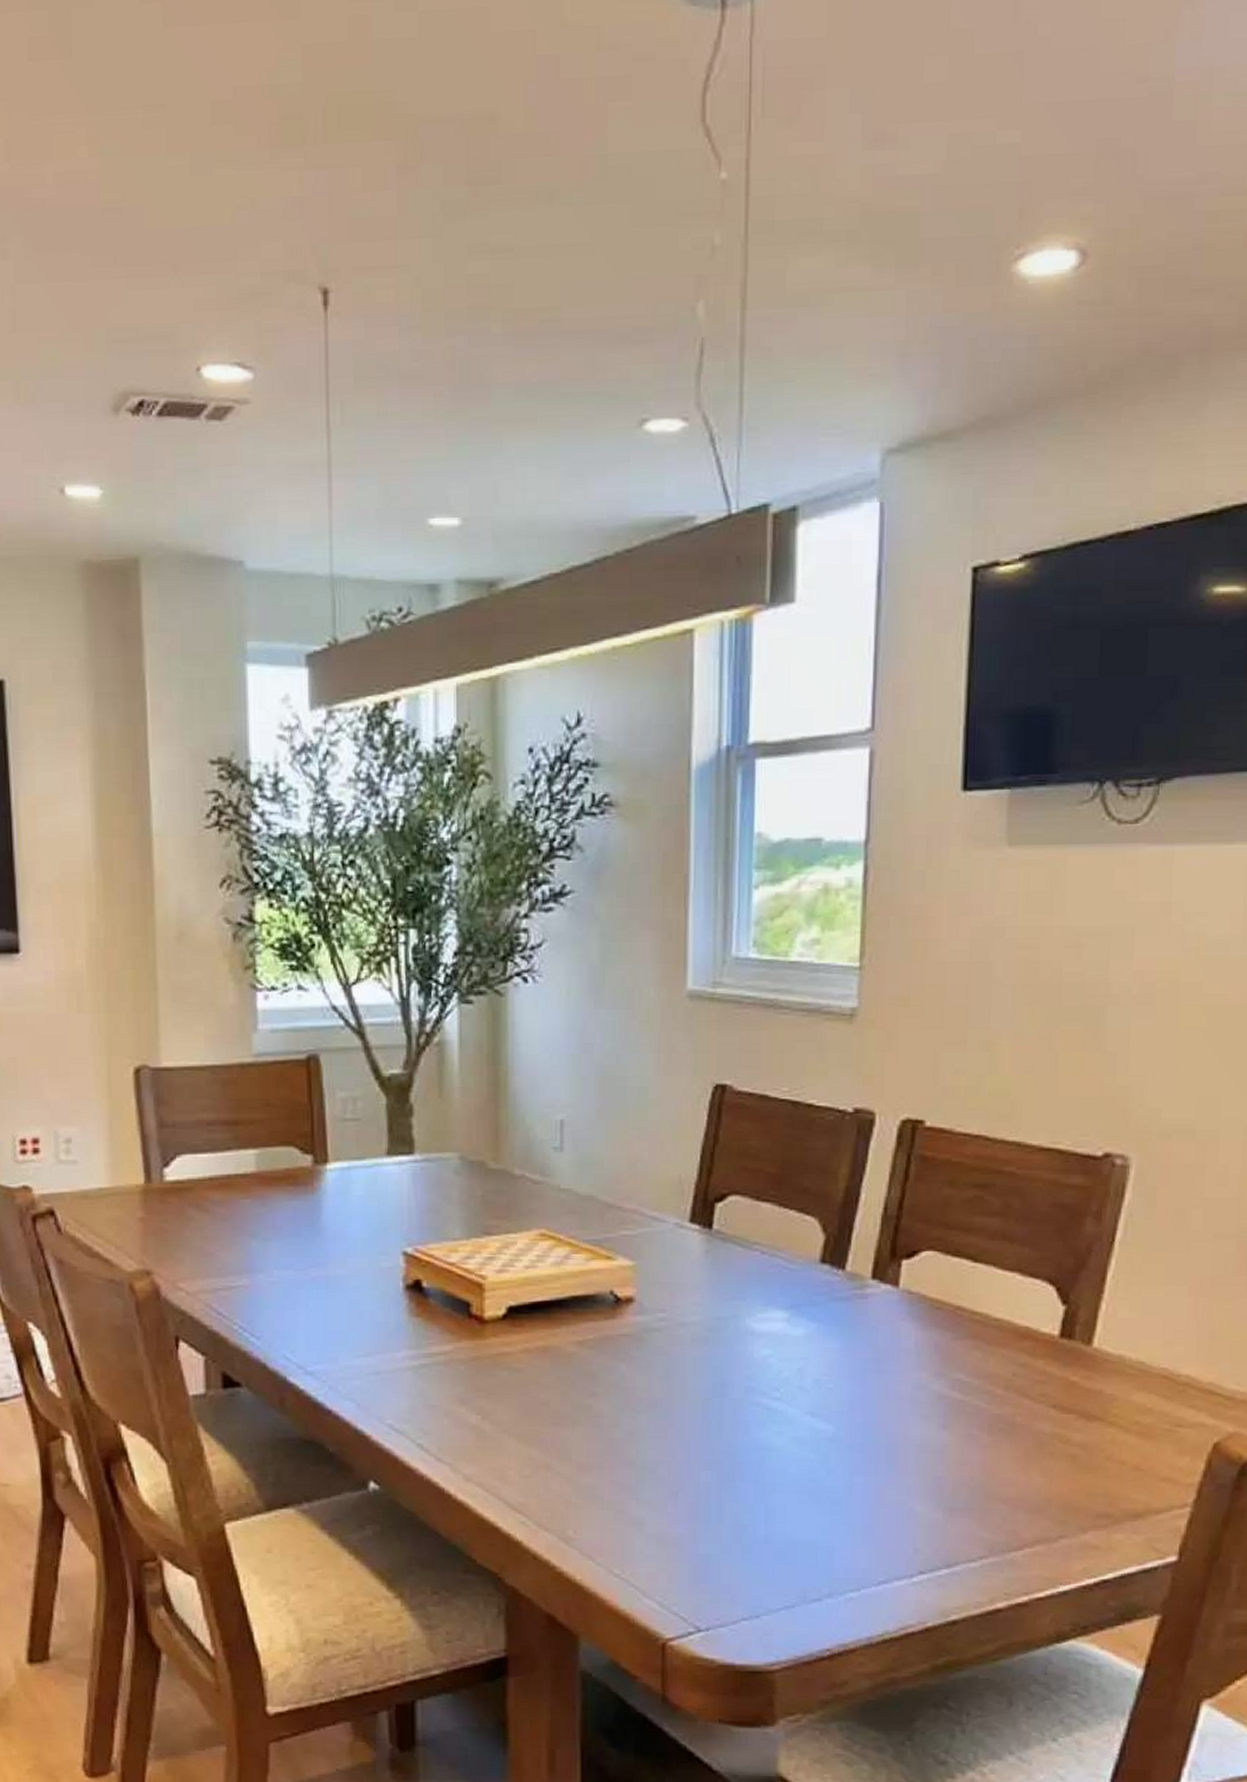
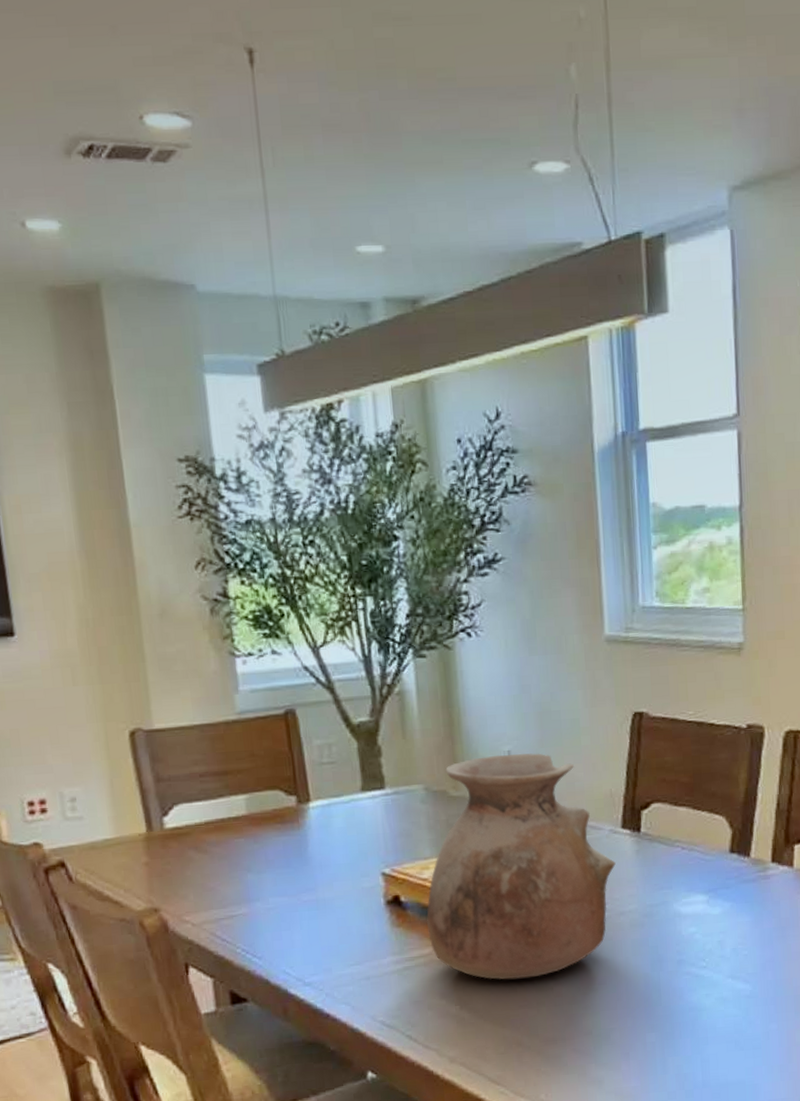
vase: none [450,1124,679,1391] -> present [426,753,616,980]

